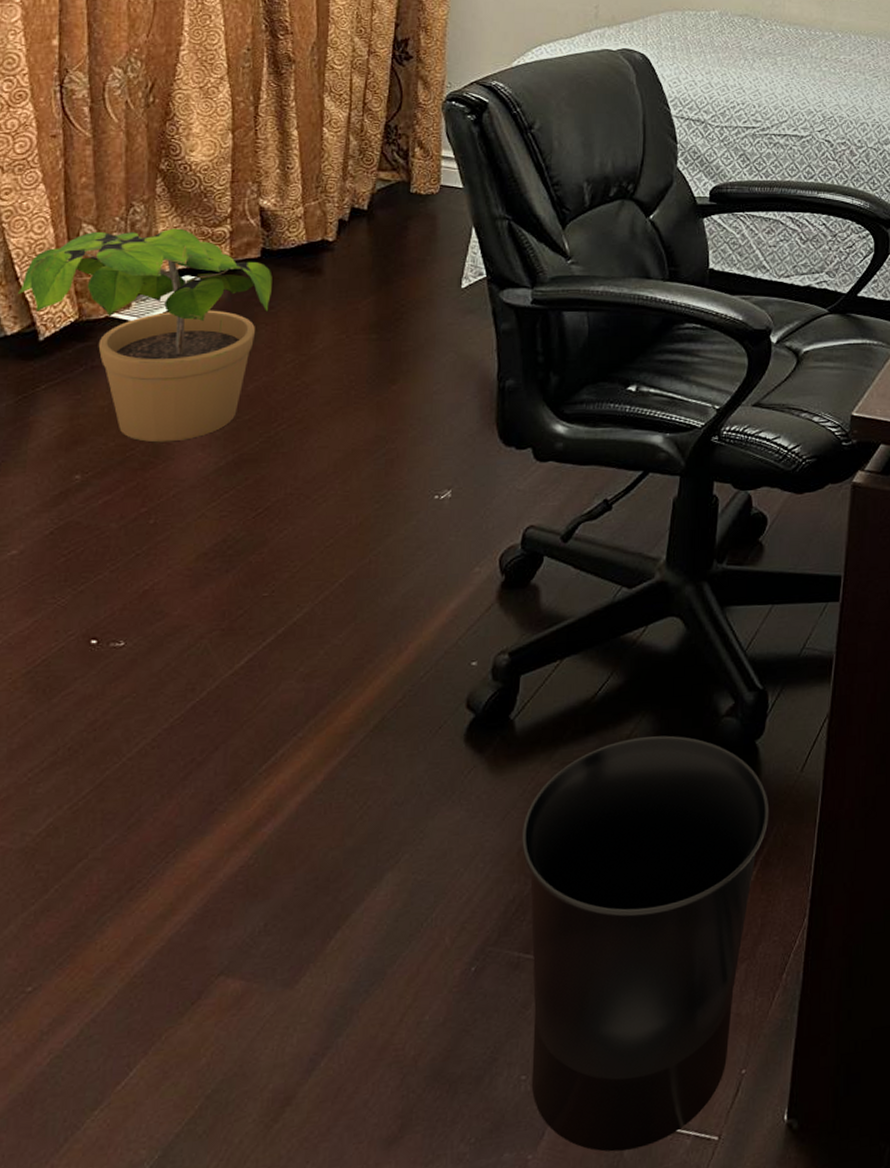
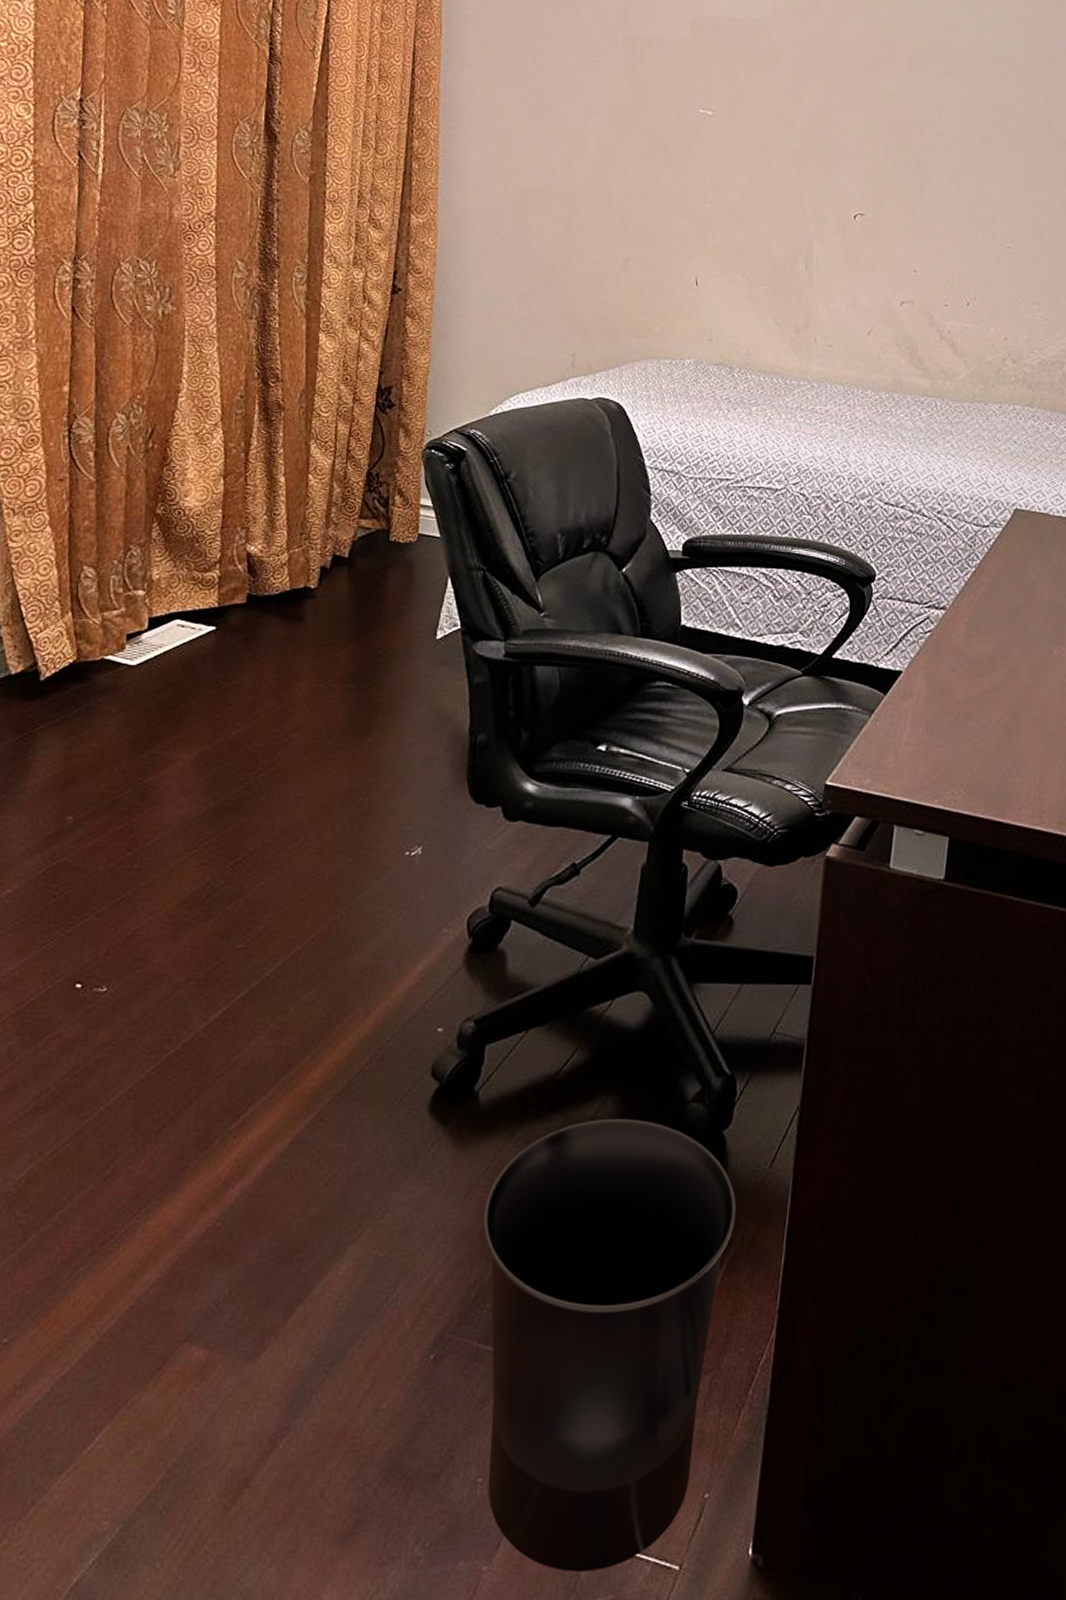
potted plant: present [18,228,272,443] -> none [23,572,257,787]

